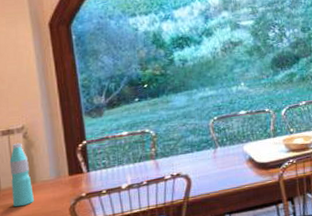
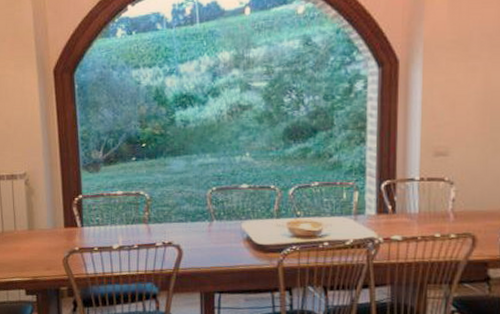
water bottle: present [9,142,34,207] -> none [12,188,32,251]

